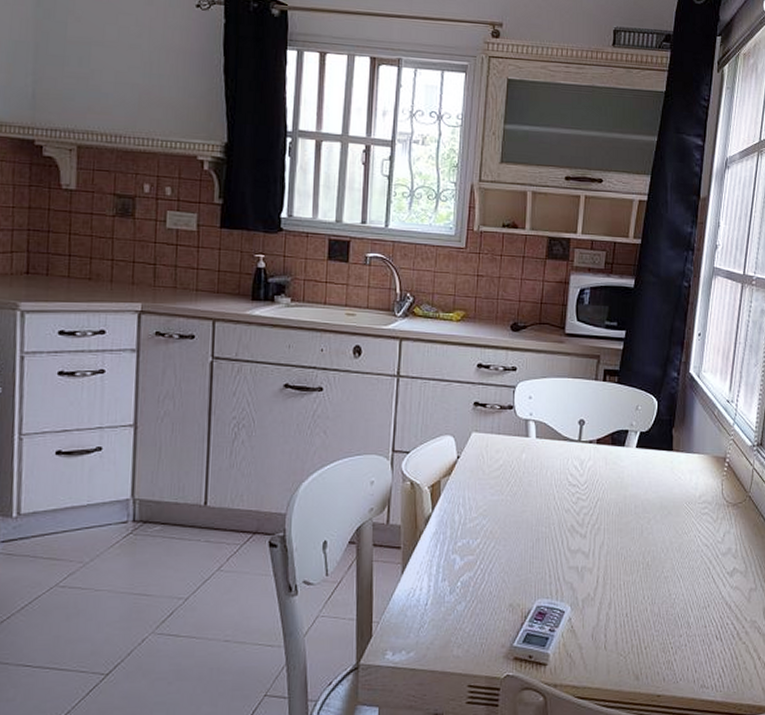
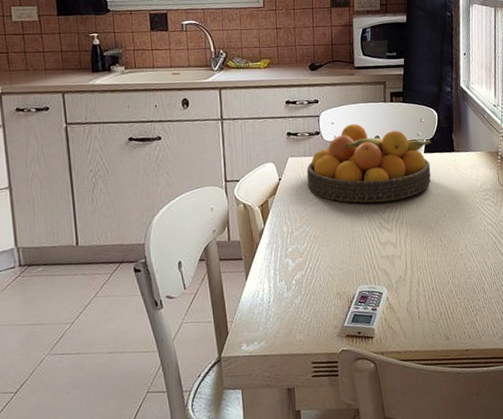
fruit bowl: none [491,402,647,501] -> present [306,124,432,203]

